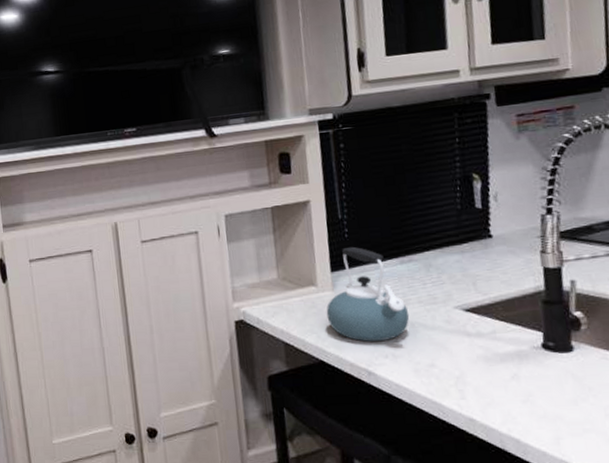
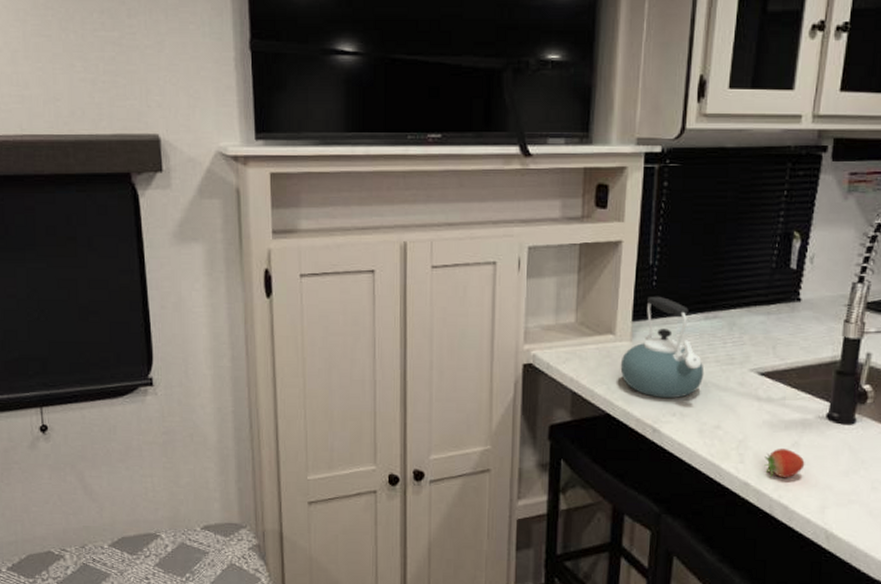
fruit: none [486,382,529,412] -> present [764,449,805,478]

